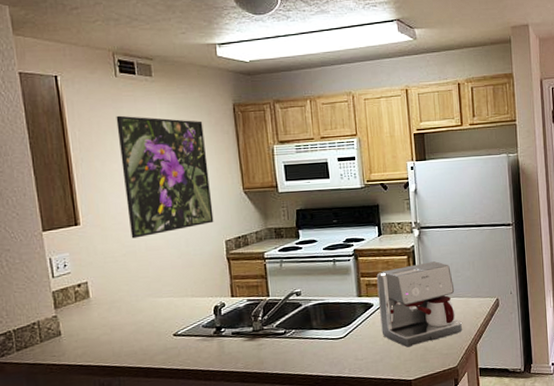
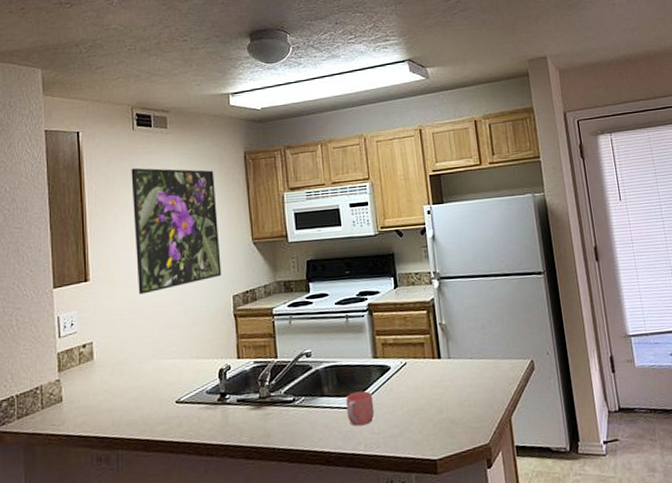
mug: none [333,324,358,354] -> present [346,391,375,426]
coffee maker: present [376,261,462,347] -> none [393,316,493,419]

